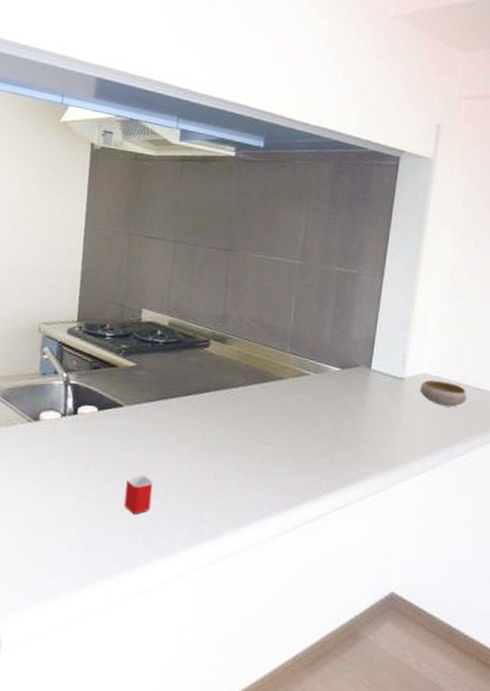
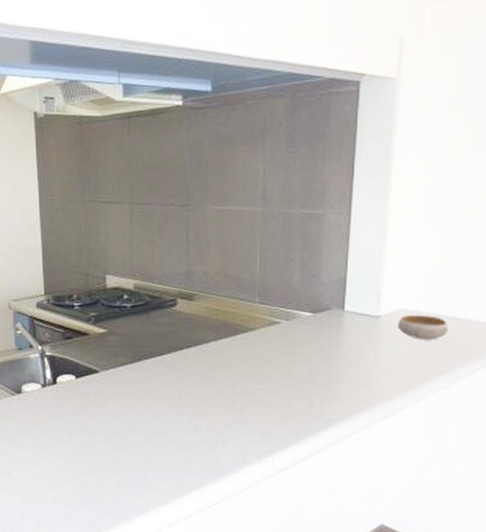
mug: present [124,474,154,514] -> none [110,435,137,471]

